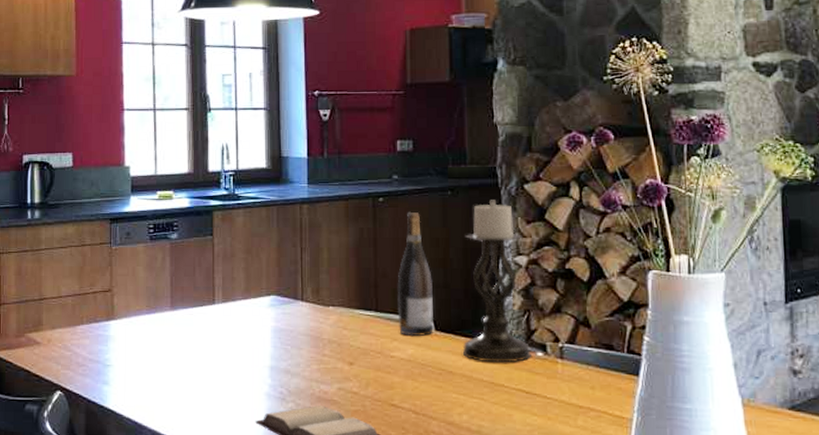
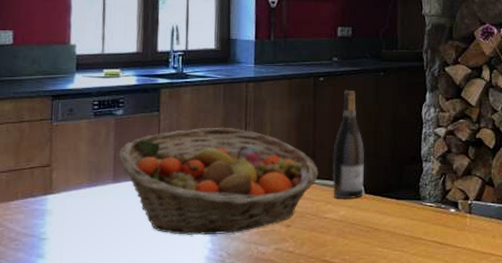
fruit basket: none [174,252,382,369] -> present [118,127,319,235]
candle holder: present [462,200,531,363] -> none [387,80,445,219]

